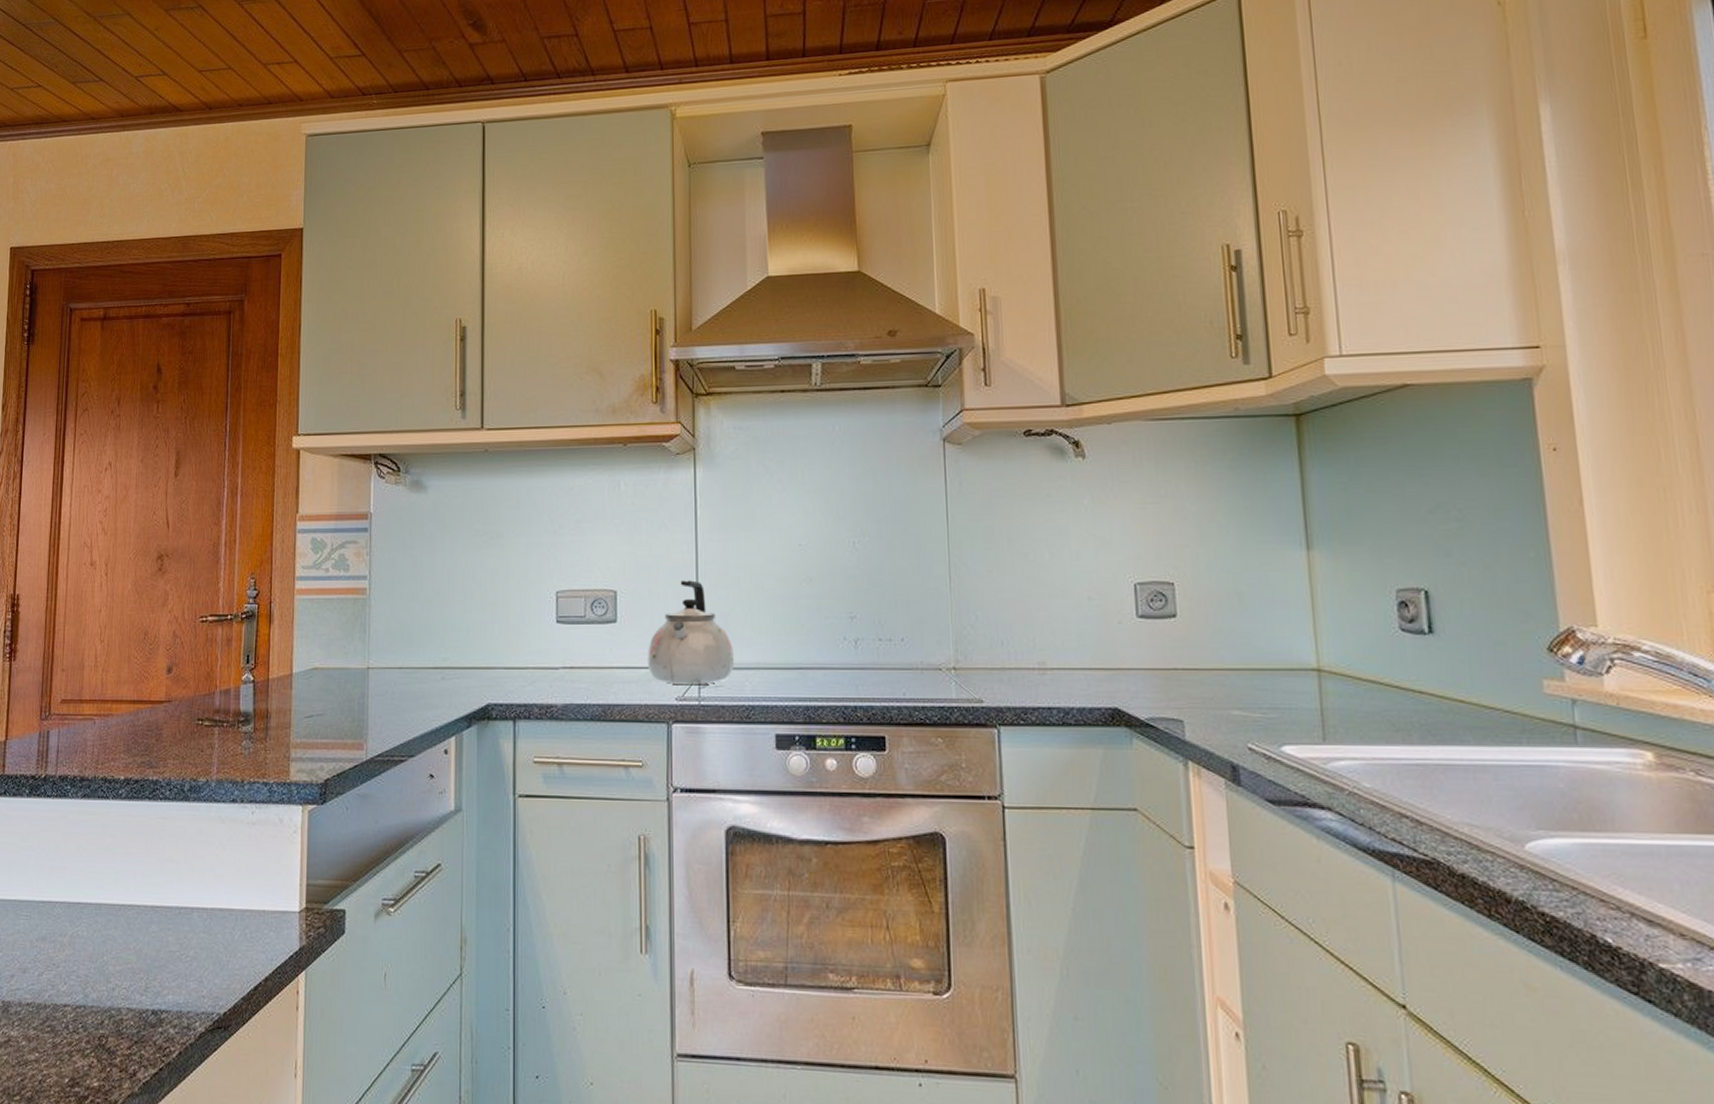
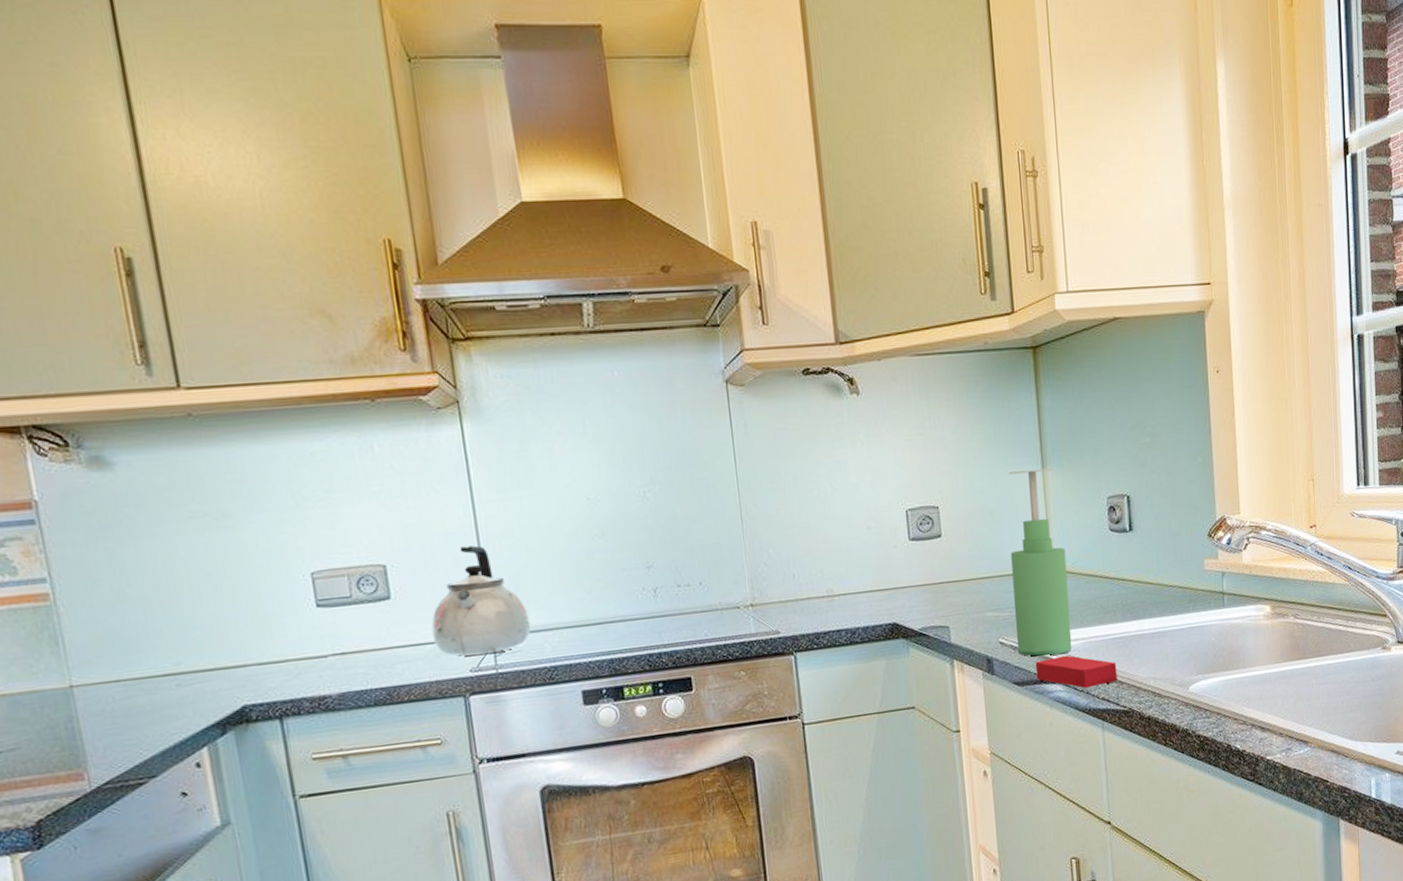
soap dispenser: none [1263,551,1348,774] -> present [1008,468,1072,656]
sponge: none [1296,776,1414,822] -> present [1035,655,1117,689]

